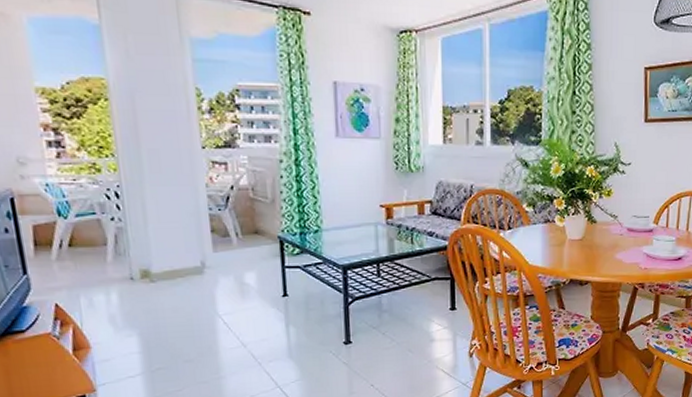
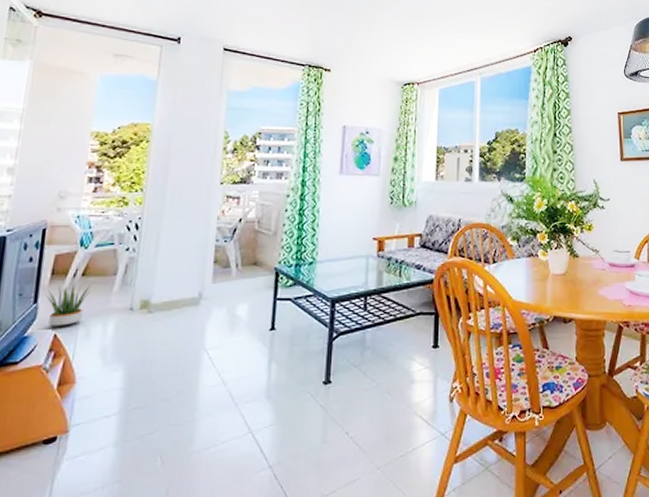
potted plant: none [36,254,82,298] -> present [47,283,91,328]

